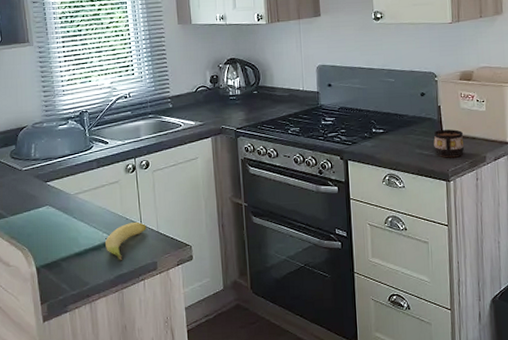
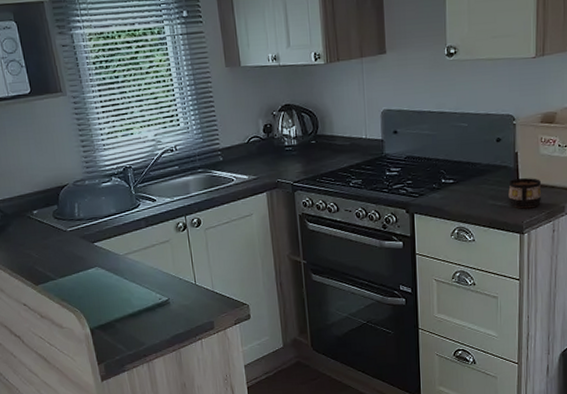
banana: present [104,222,147,261] -> none [158,282,201,321]

